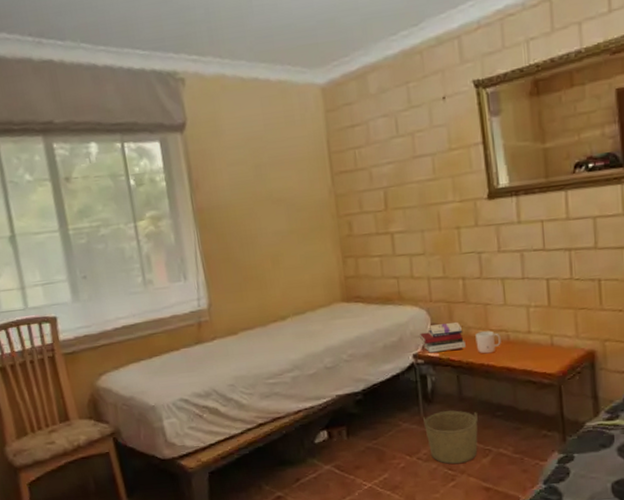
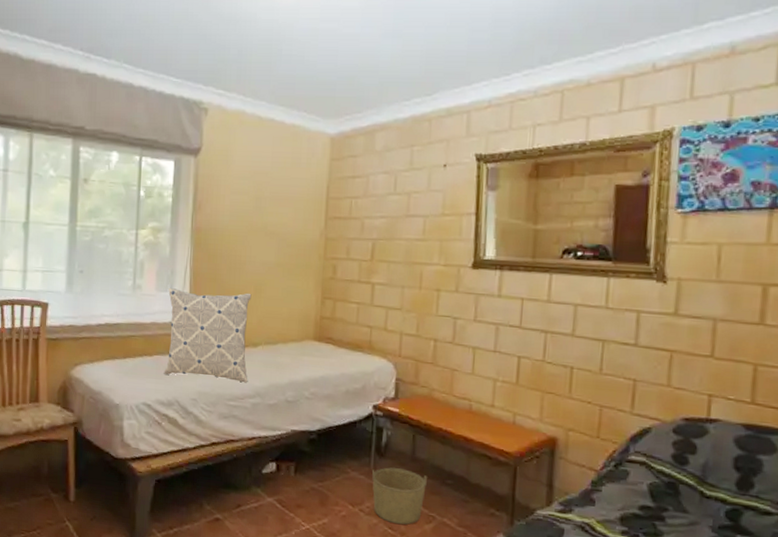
pillow: none [182,266,283,366] -> present [164,288,252,383]
books: present [420,321,466,353] -> none [383,380,427,410]
mug: present [475,331,501,354] -> none [437,395,463,420]

